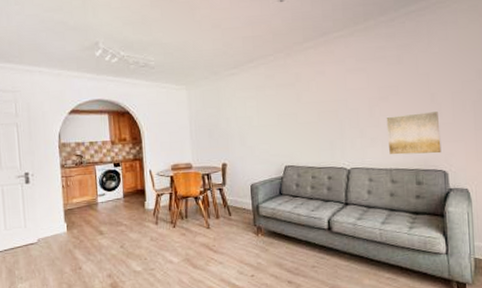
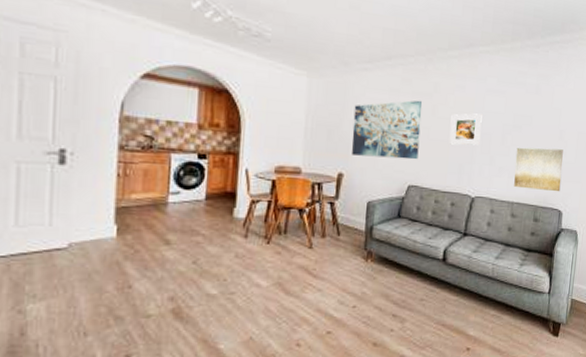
wall art: none [228,91,290,147] -> present [351,100,422,160]
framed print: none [315,93,348,125] -> present [449,113,482,146]

